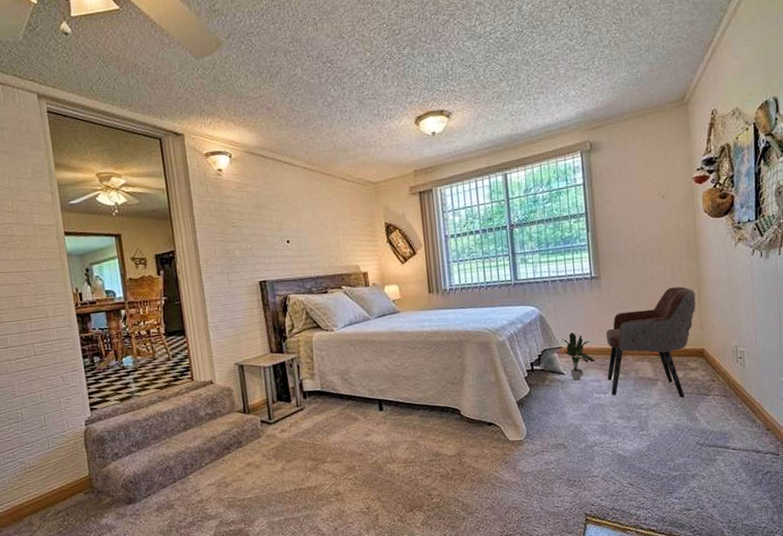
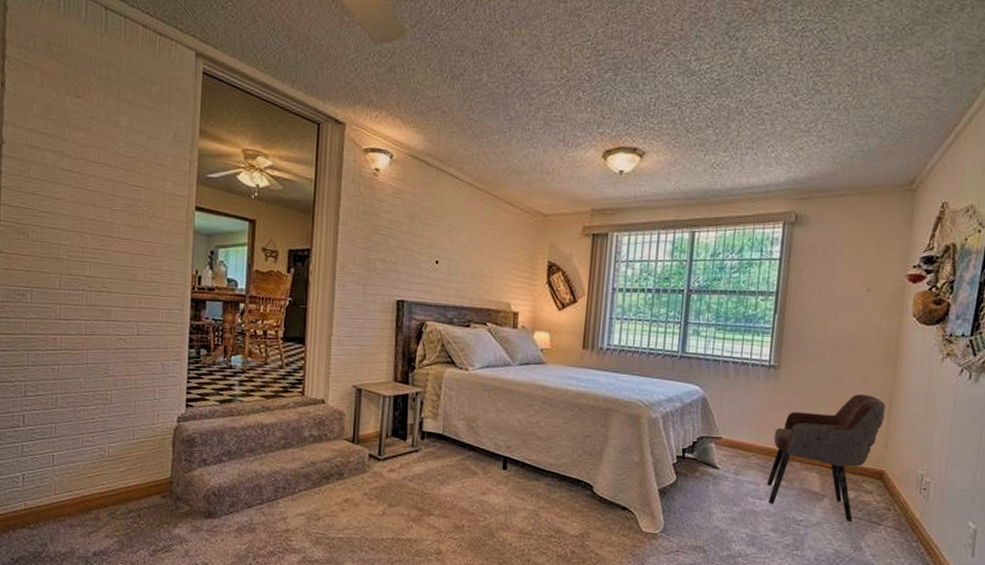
potted plant: present [560,333,597,381] -> none [722,424,758,479]

